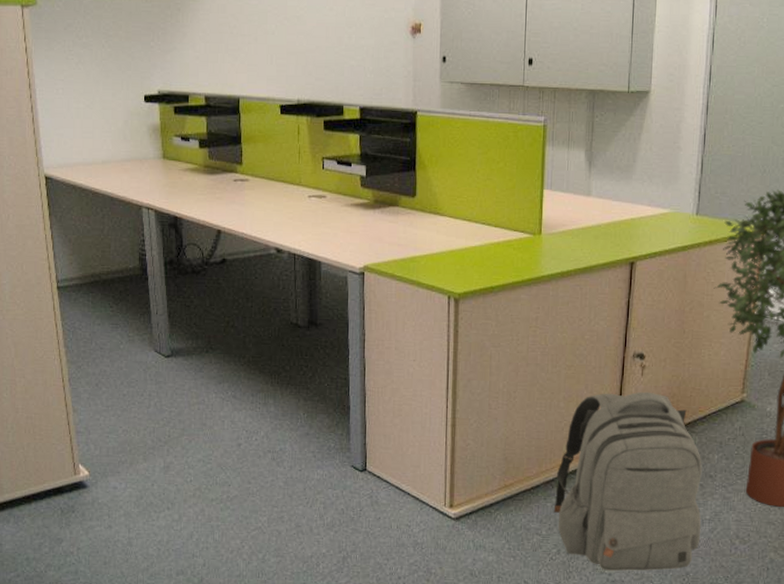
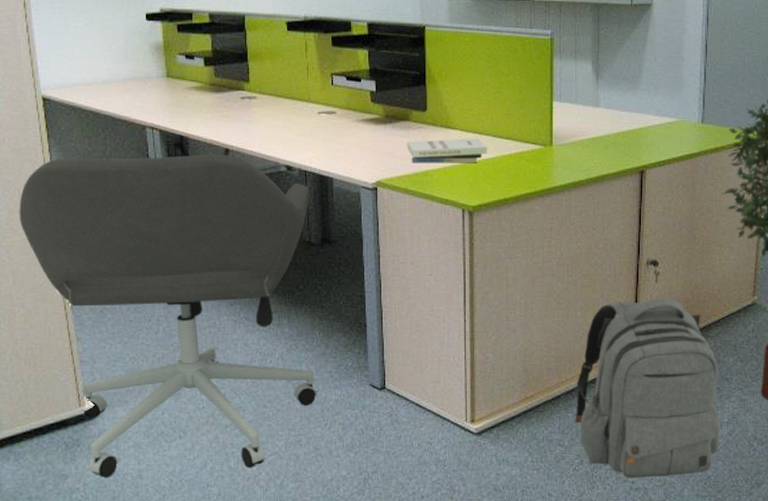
office chair: none [21,235,300,543] -> present [19,154,317,478]
books: none [394,225,475,251] -> present [406,138,487,163]

